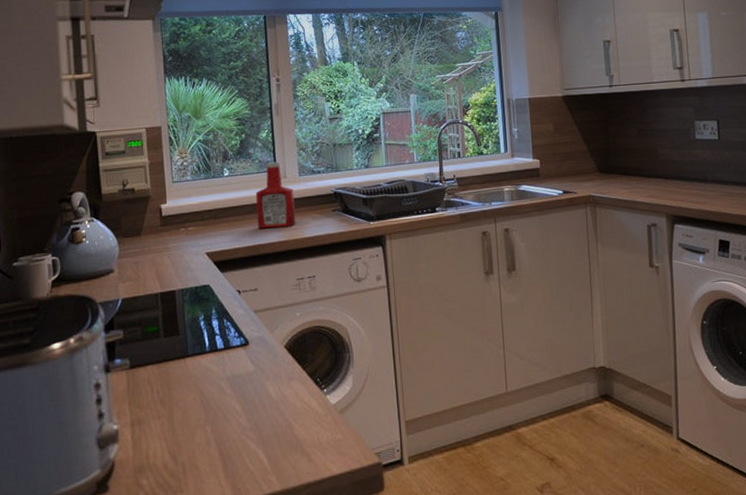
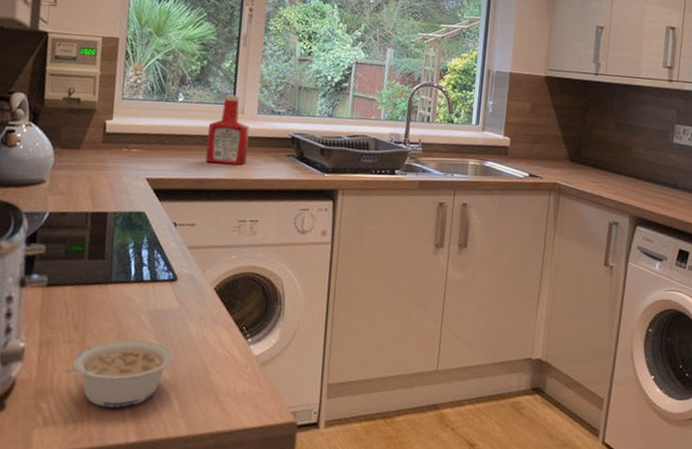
legume: none [157,406,257,475] -> present [63,340,173,408]

